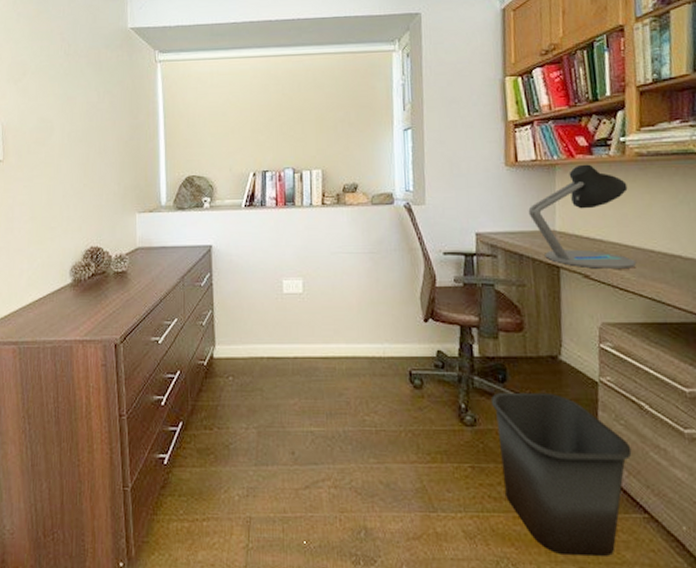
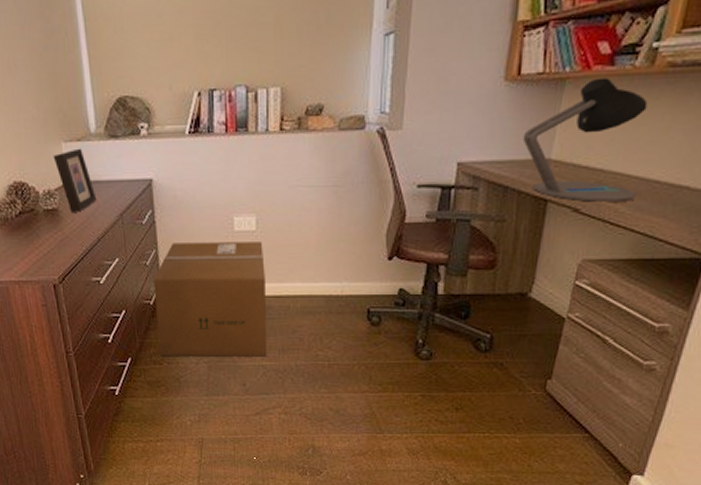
picture frame: none [127,218,162,275] -> present [53,148,97,212]
box: none [208,304,314,422] -> present [153,242,266,357]
waste bin: present [492,392,632,556] -> none [451,328,586,467]

